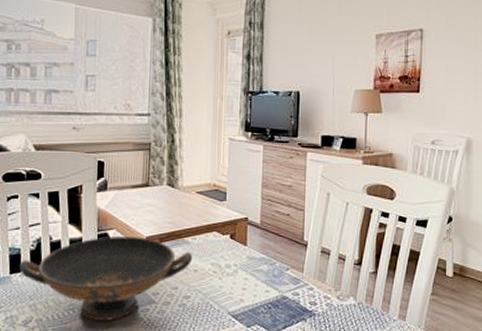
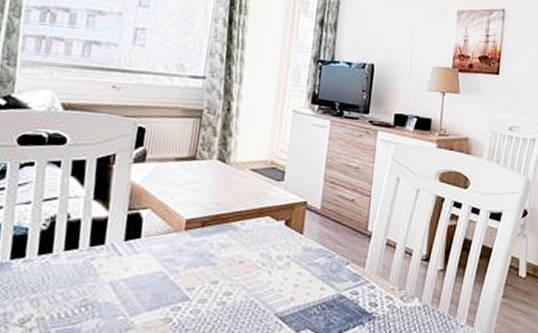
decorative bowl: present [19,235,193,320] -> none [23,216,240,321]

